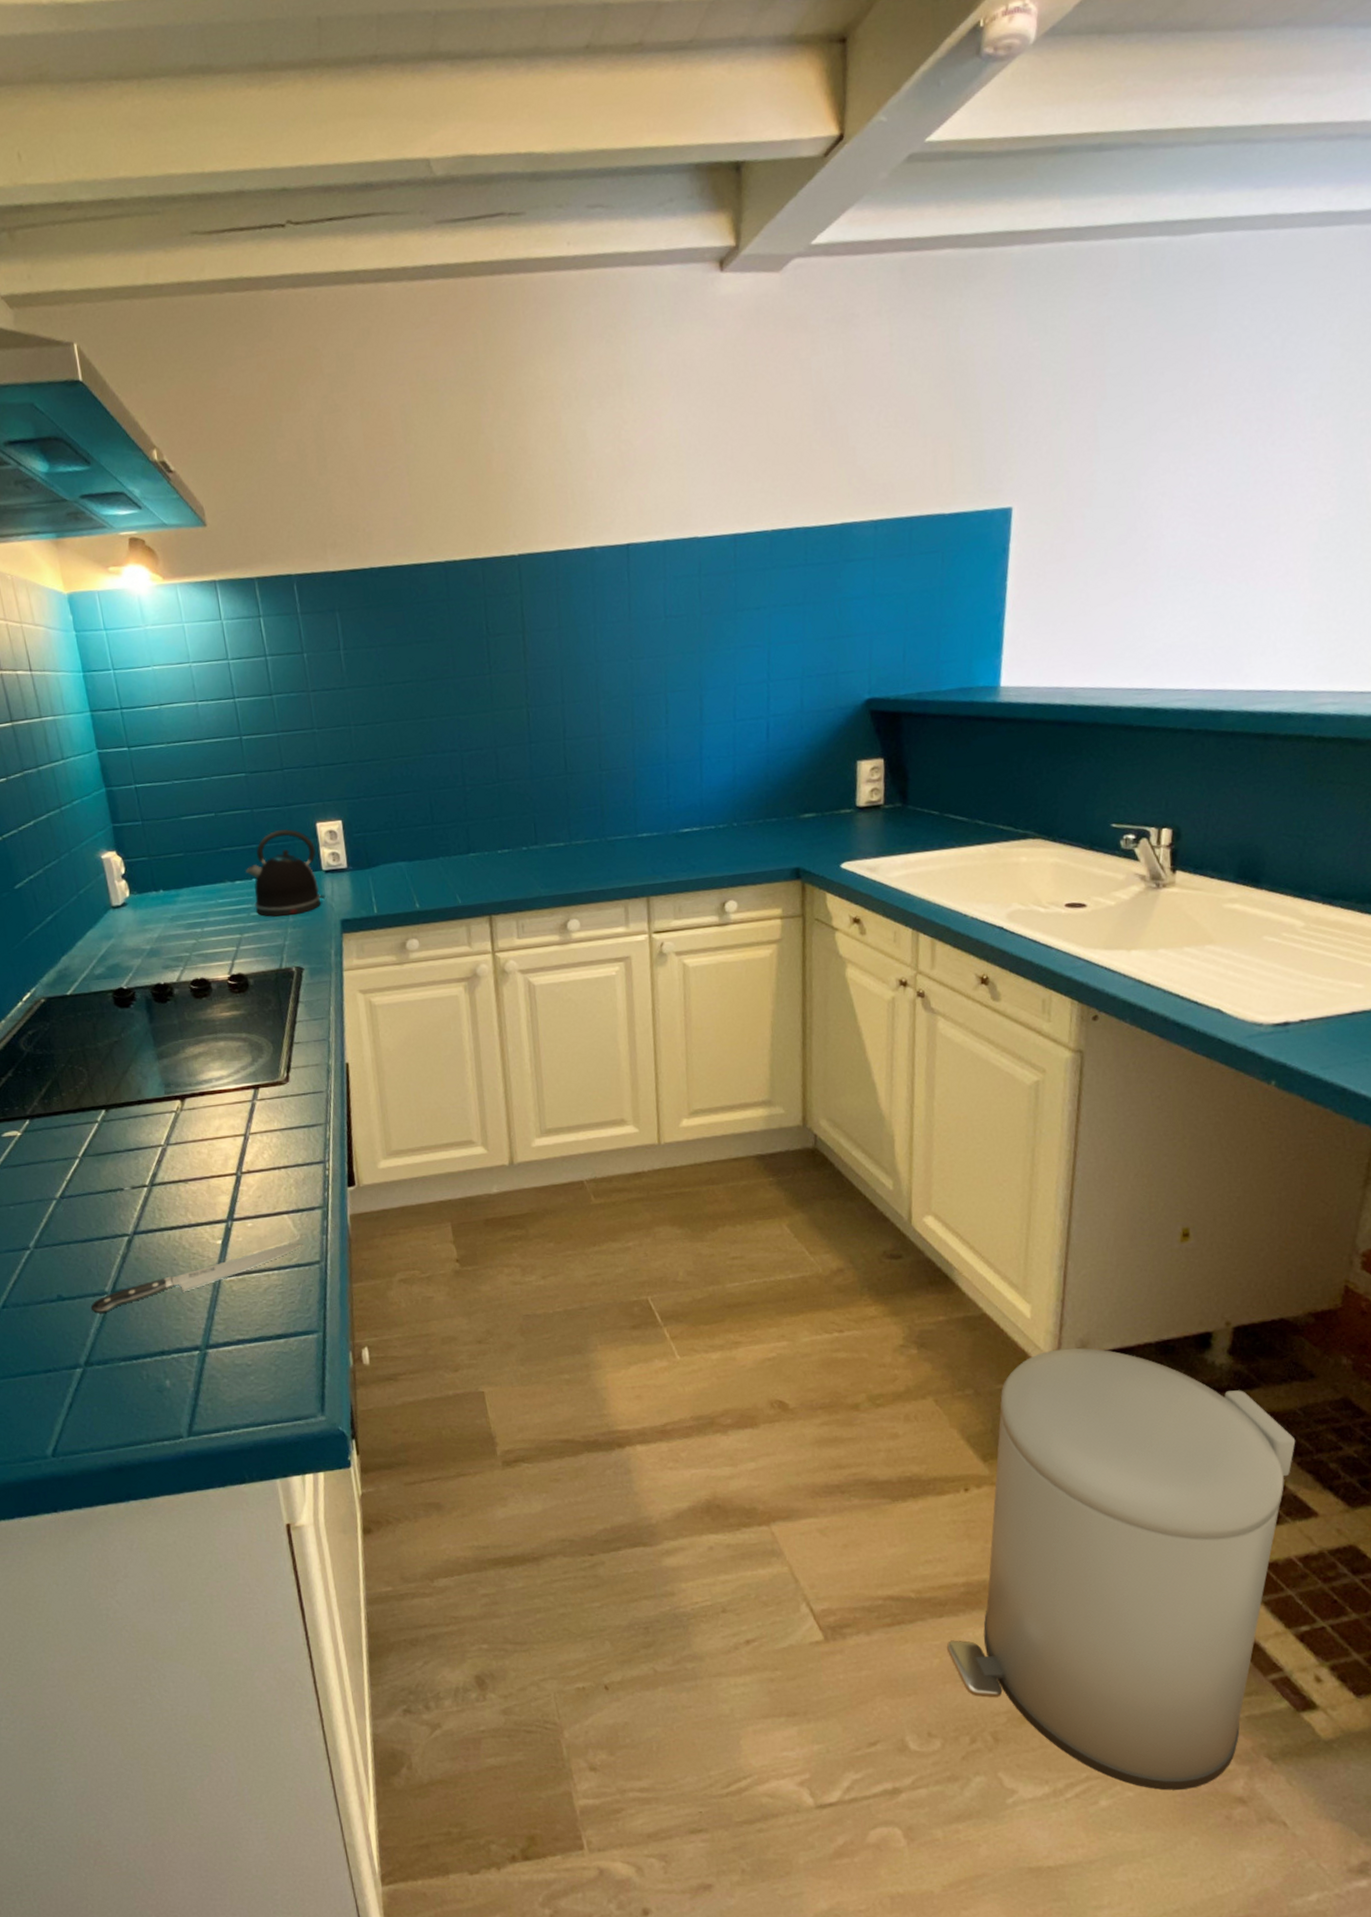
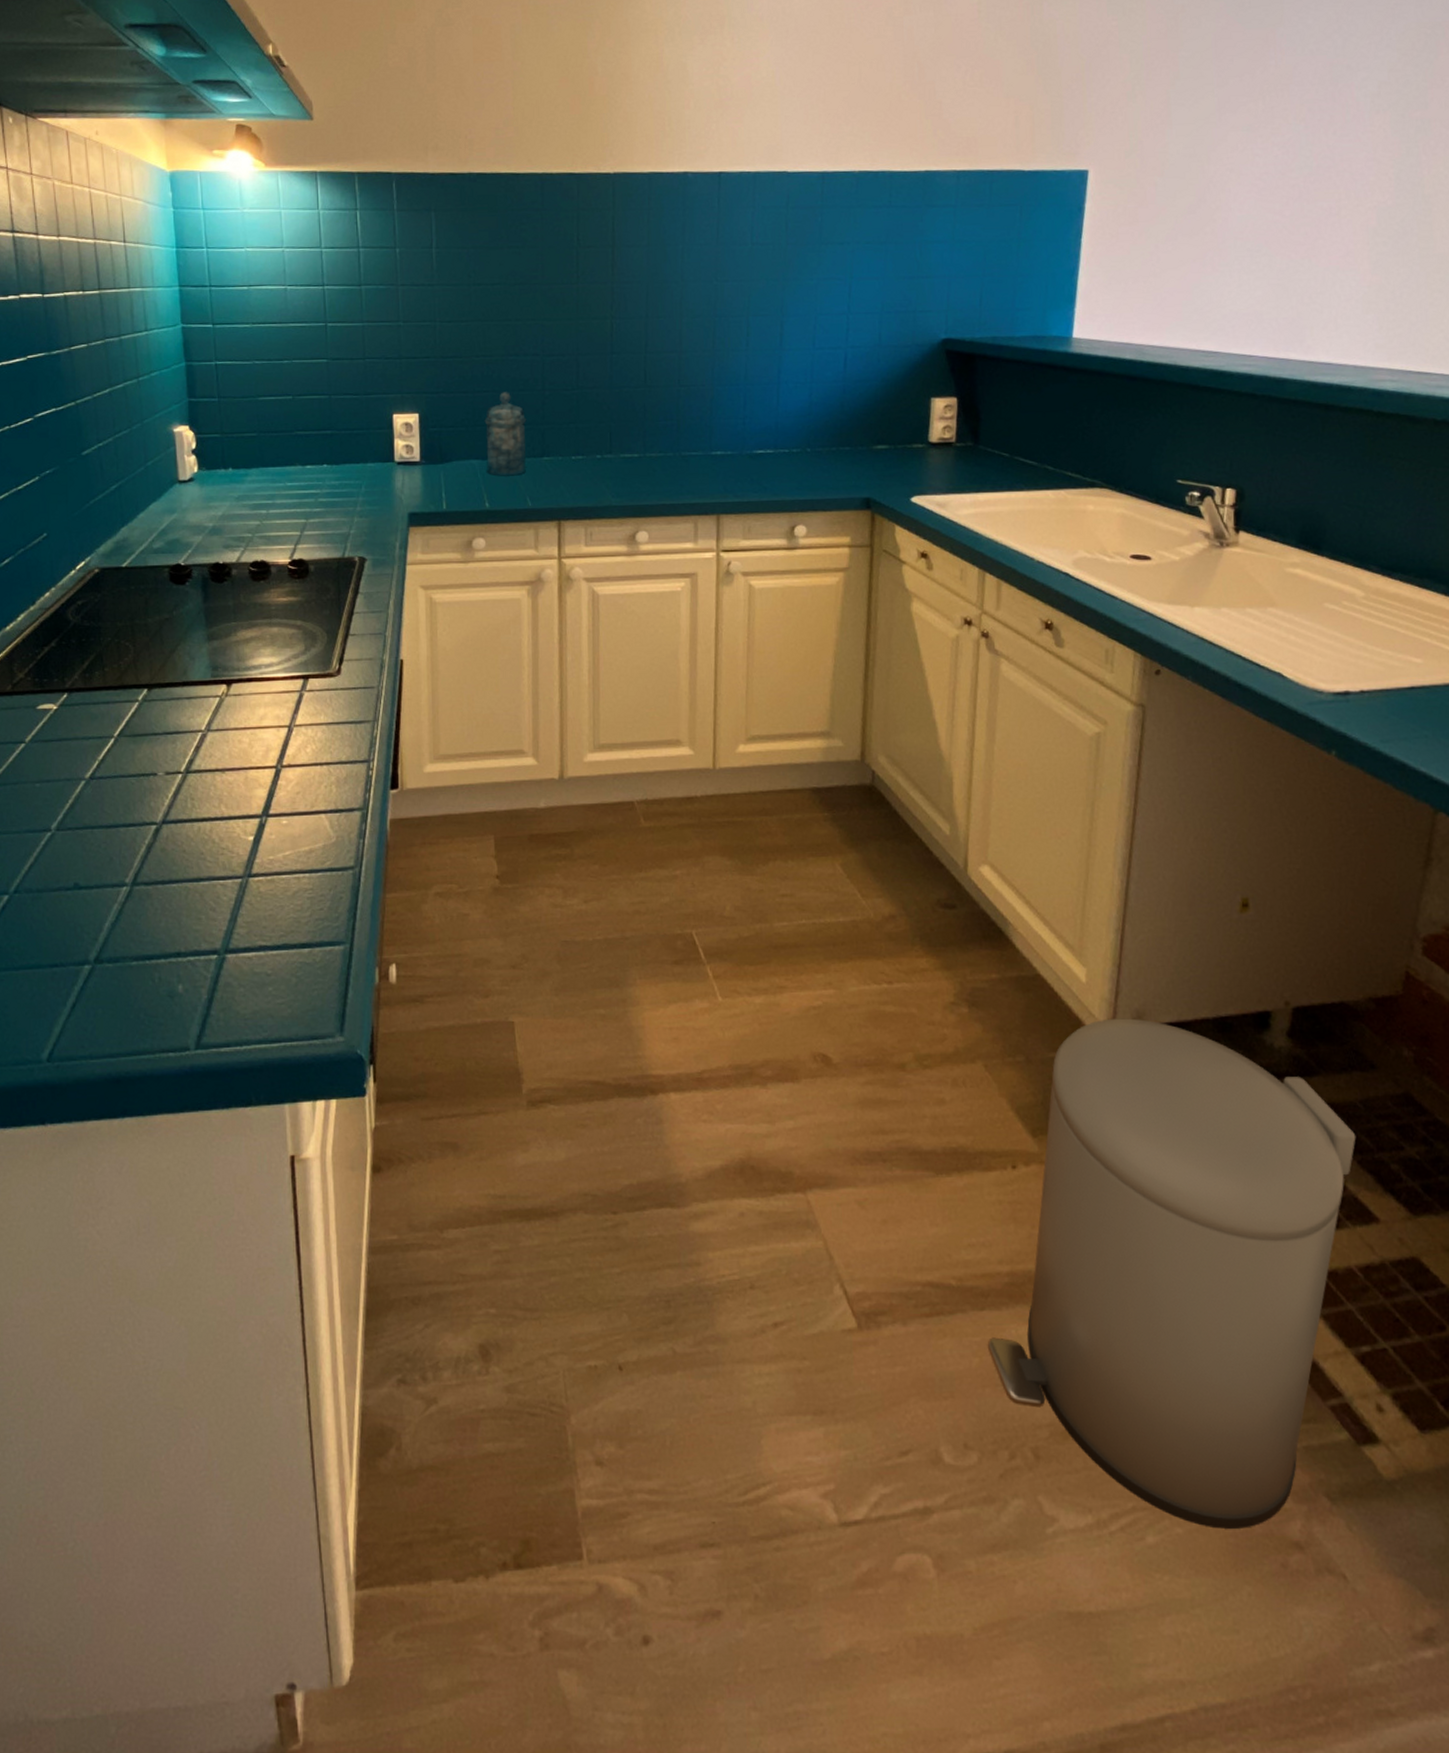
kitchen knife: present [90,1243,303,1313] -> none [107,846,338,906]
kettle: present [245,828,326,918] -> none [317,417,396,505]
canister: none [407,791,453,877] -> present [484,392,527,476]

